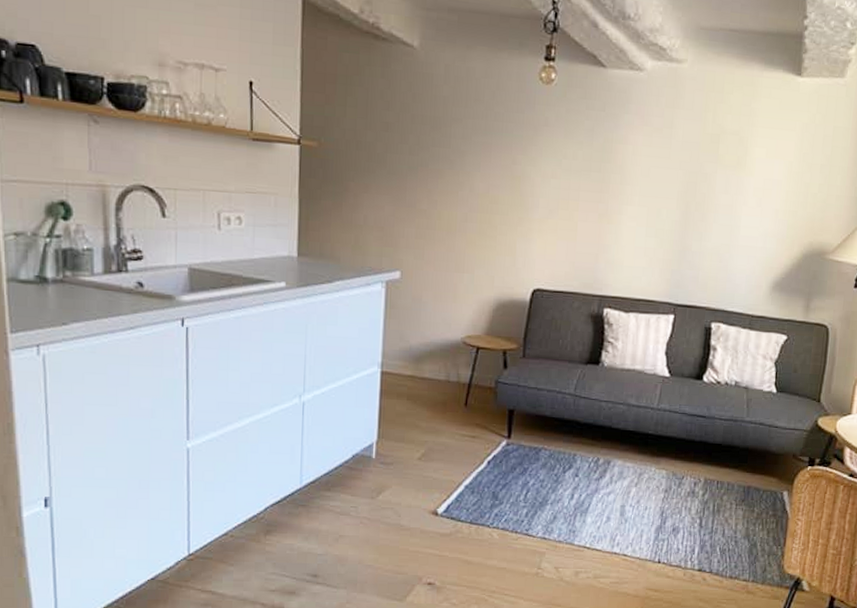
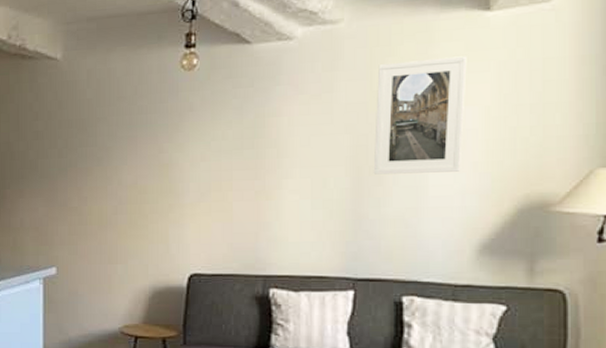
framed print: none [699,109,780,216] -> present [373,56,467,175]

